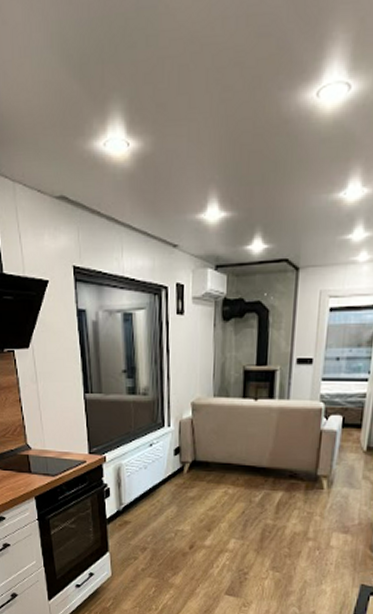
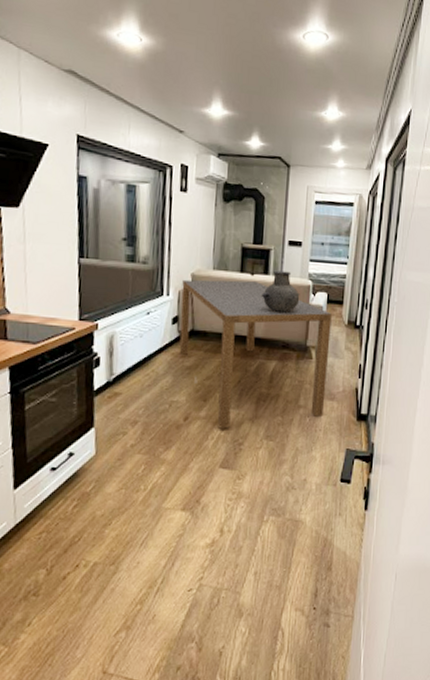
dining table: none [182,407,348,558] -> present [179,279,332,429]
ceramic pot: none [265,393,310,440] -> present [261,270,300,313]

